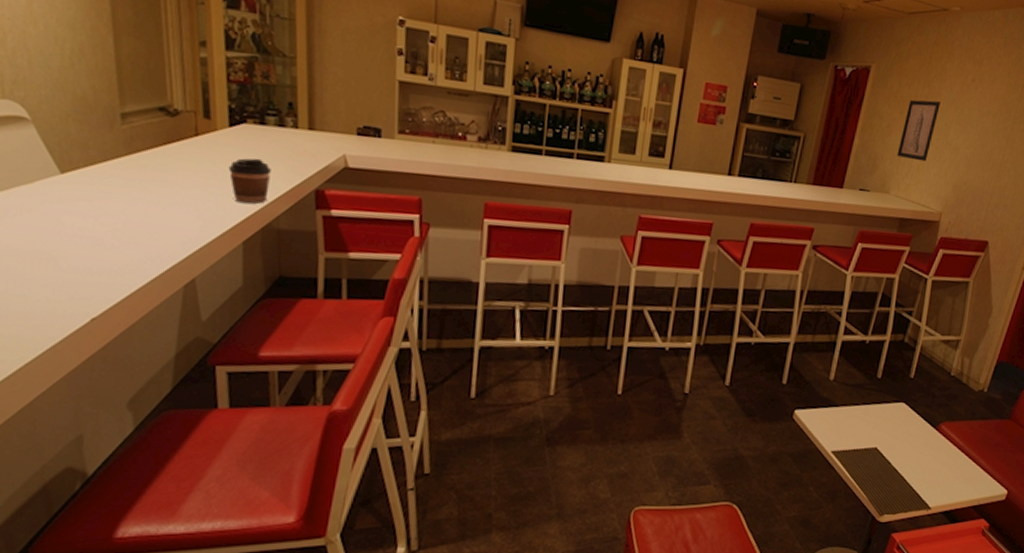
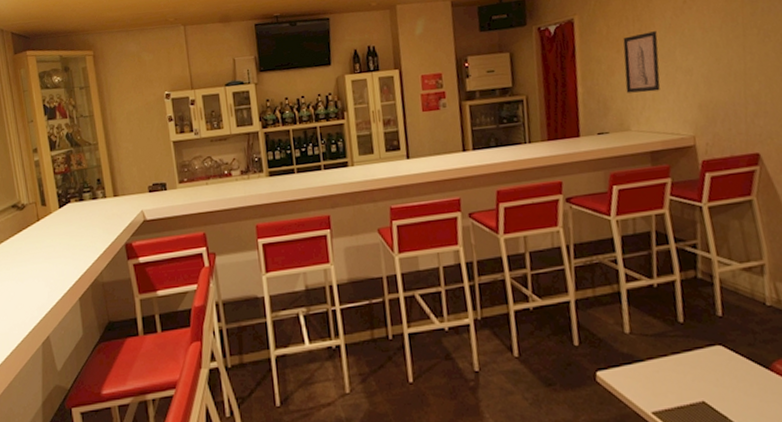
coffee cup: present [228,158,271,204] -> none [62,228,92,266]

